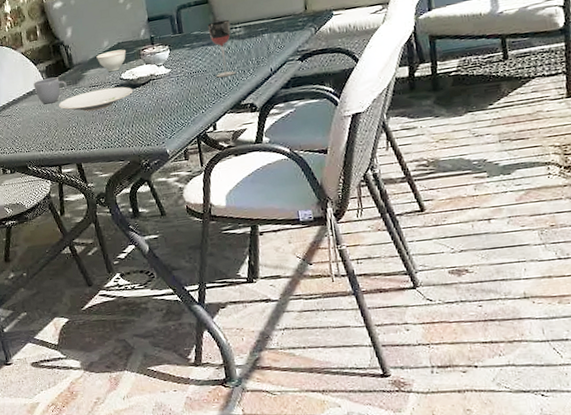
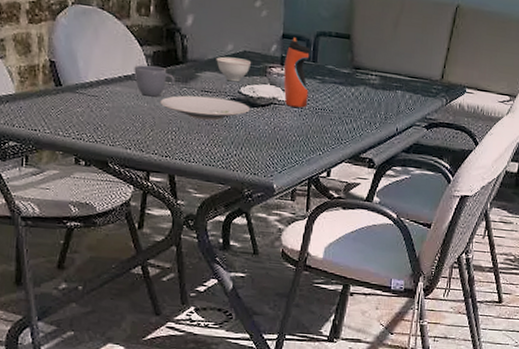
water bottle: none [154,17,182,78] -> present [283,37,310,108]
wineglass: present [207,20,236,78] -> none [341,61,367,124]

